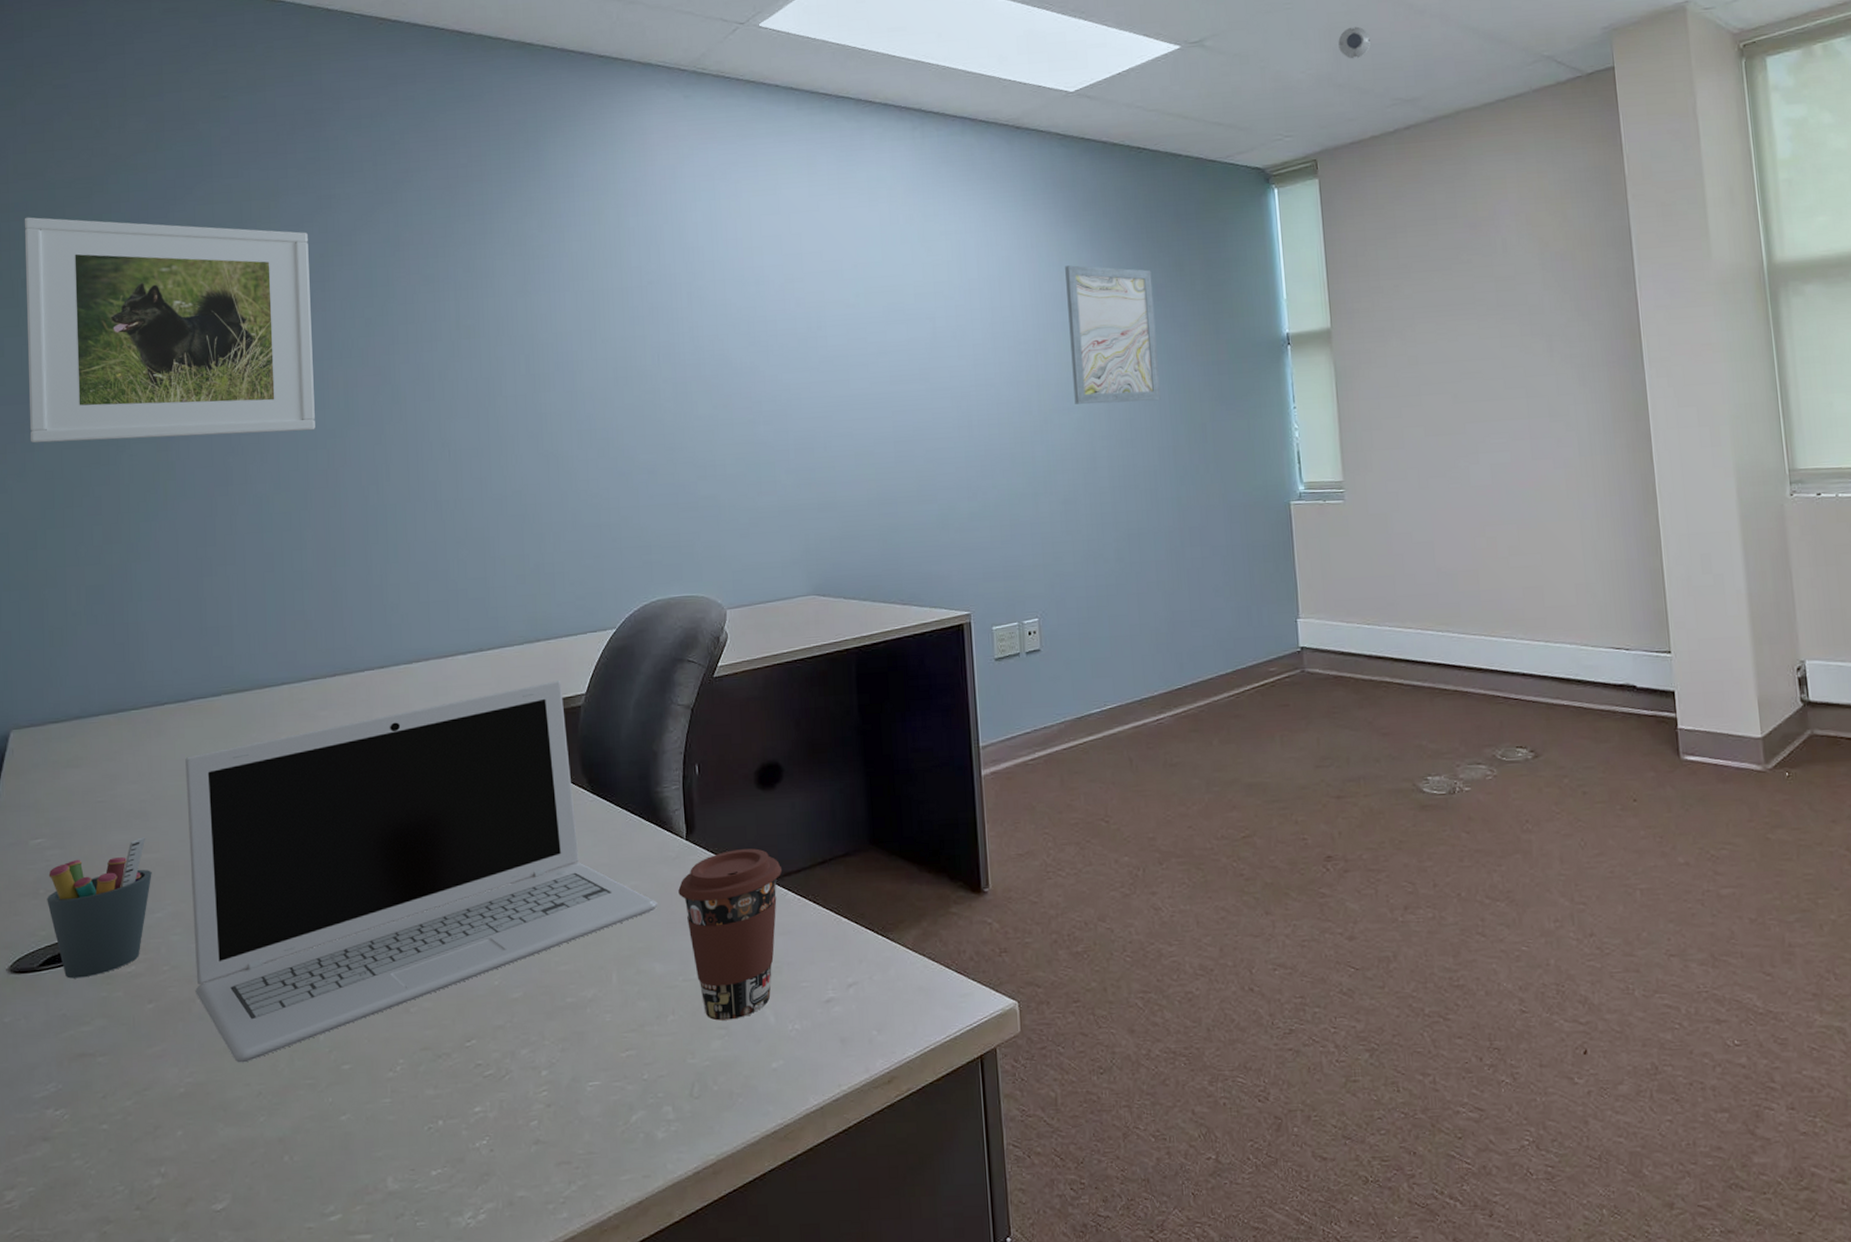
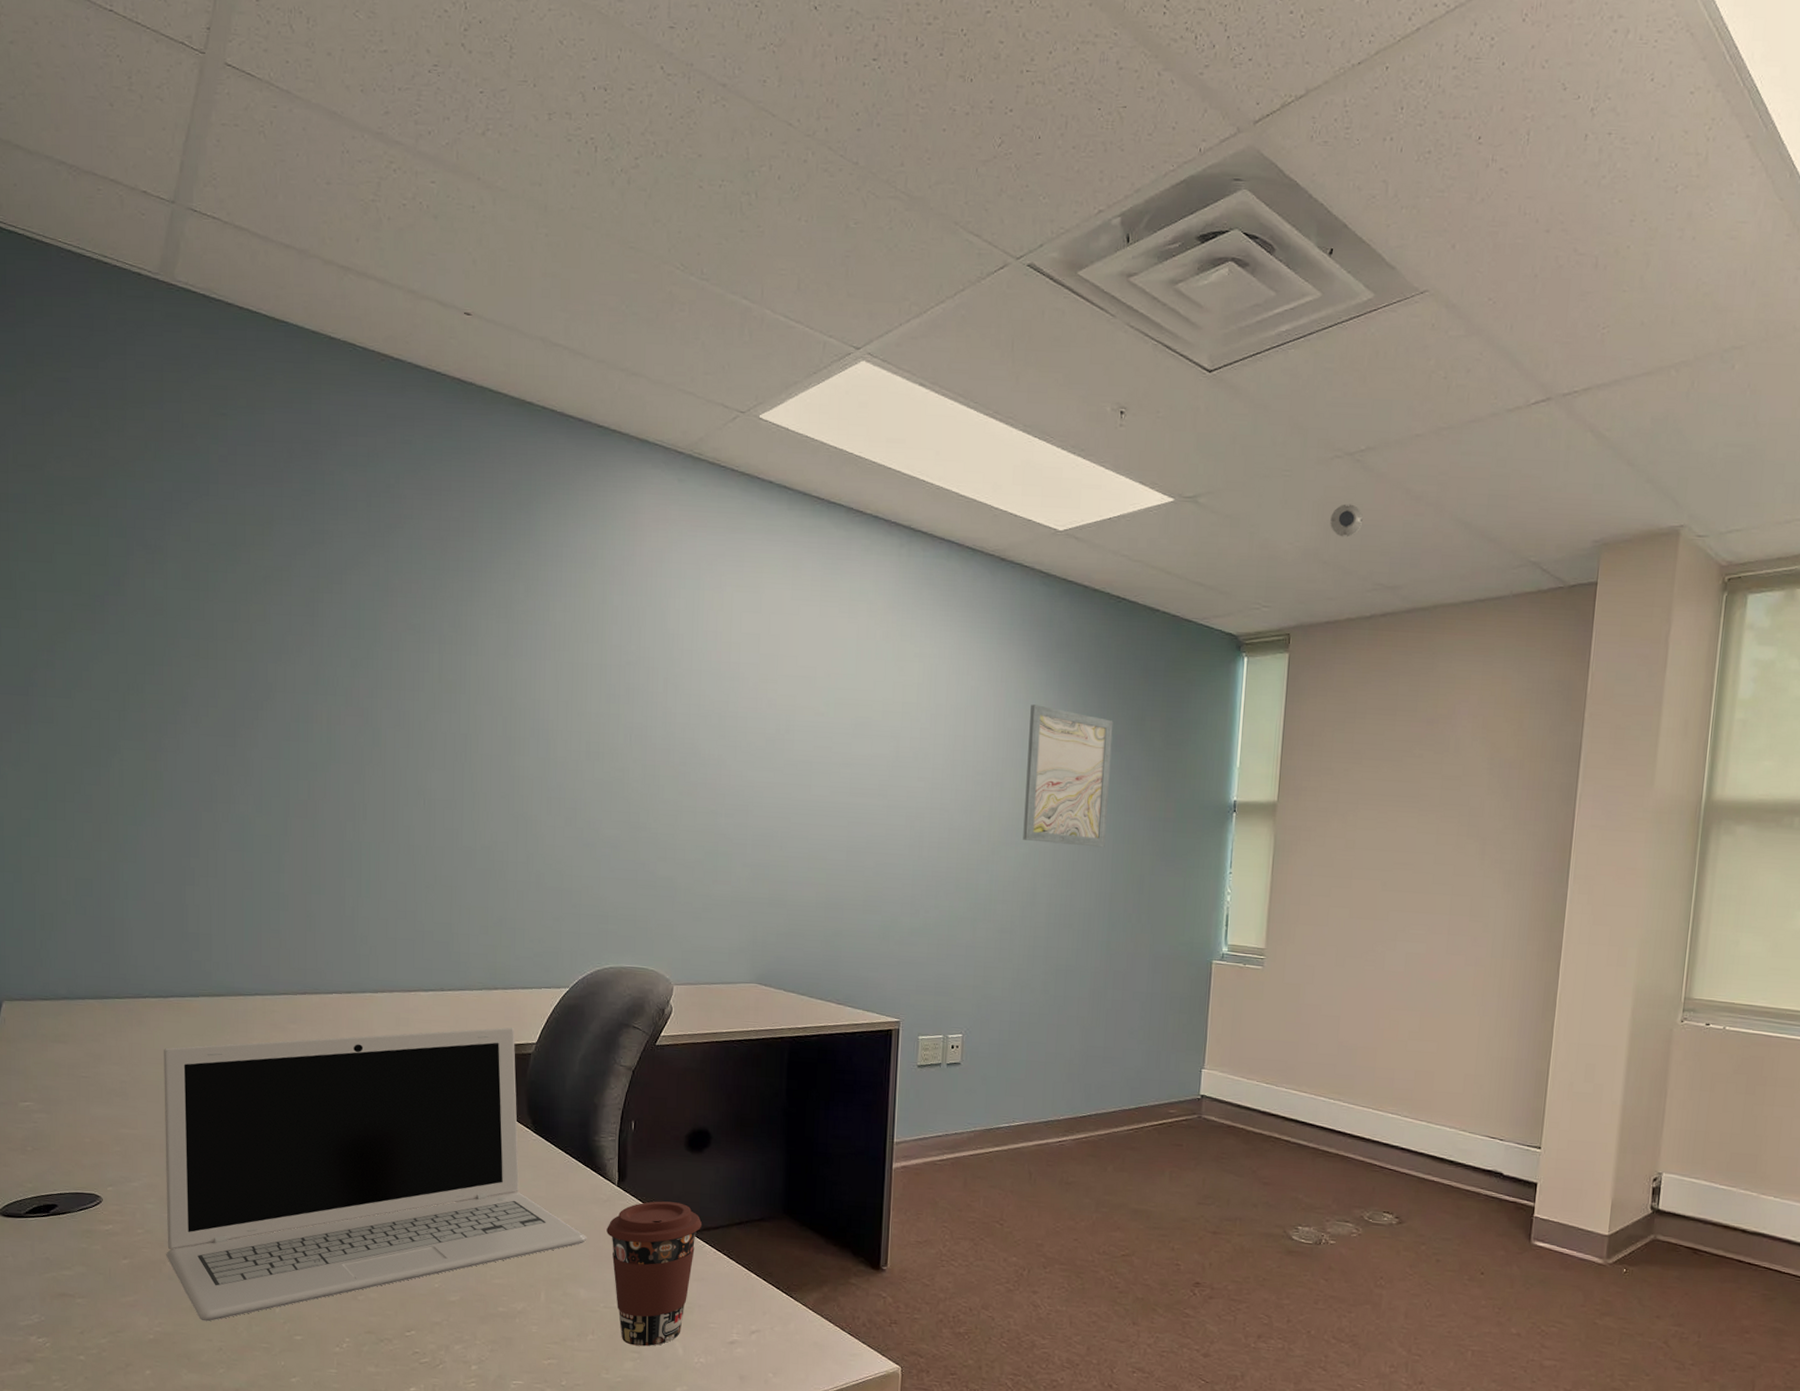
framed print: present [24,217,315,443] -> none [22,510,300,761]
pen holder: present [47,837,152,979] -> none [34,1114,130,1229]

